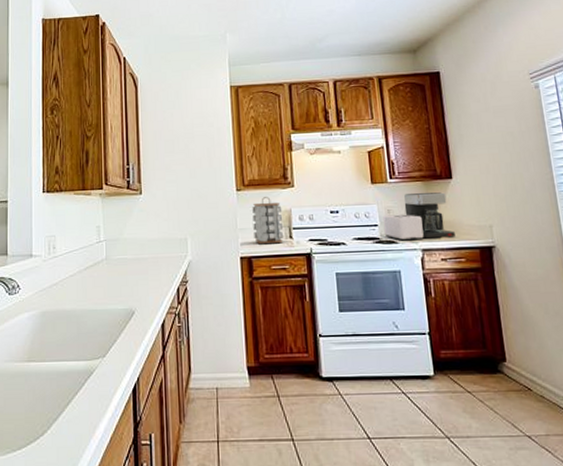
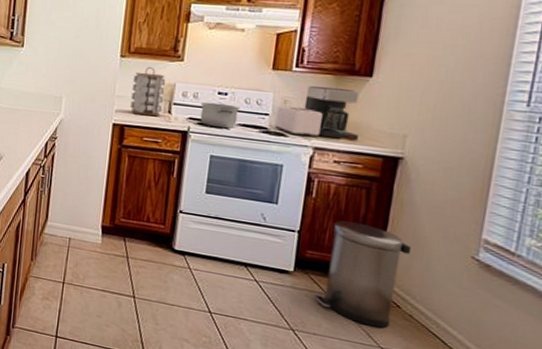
cooking pot: none [316,221,352,245] -> present [200,102,240,129]
pedal bin: none [456,313,528,417] -> present [314,220,411,329]

